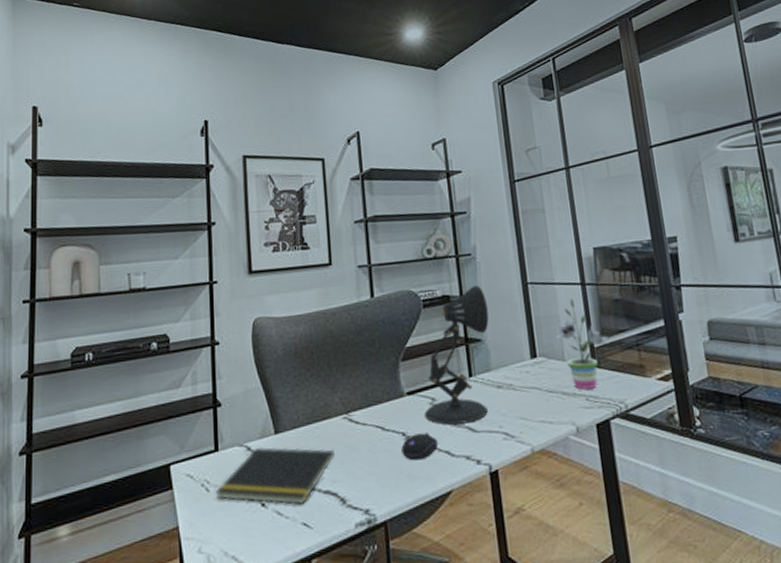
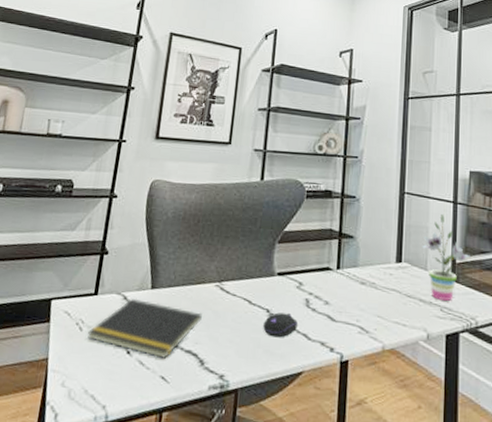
desk lamp: present [425,284,489,425] -> none [290,185,365,312]

